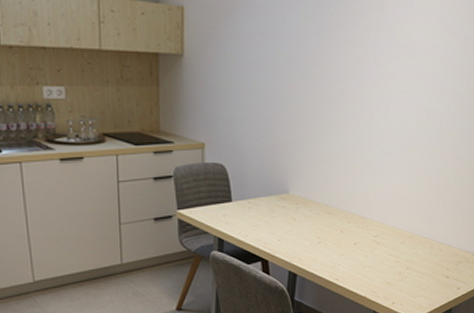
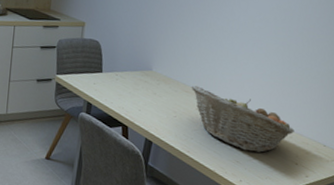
fruit basket: none [333,206,444,271] -> present [191,86,294,153]

